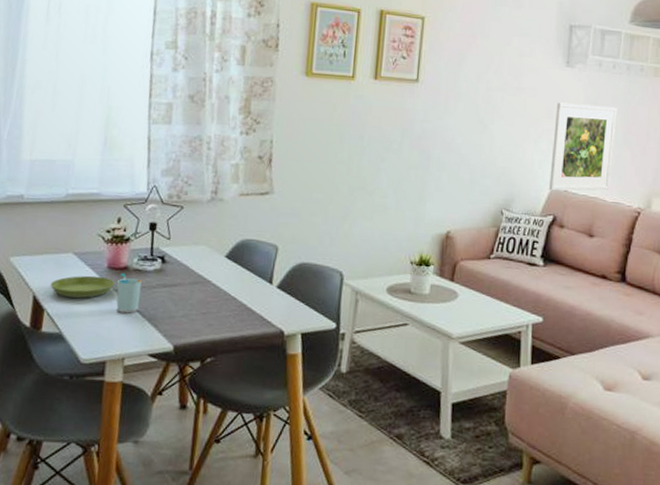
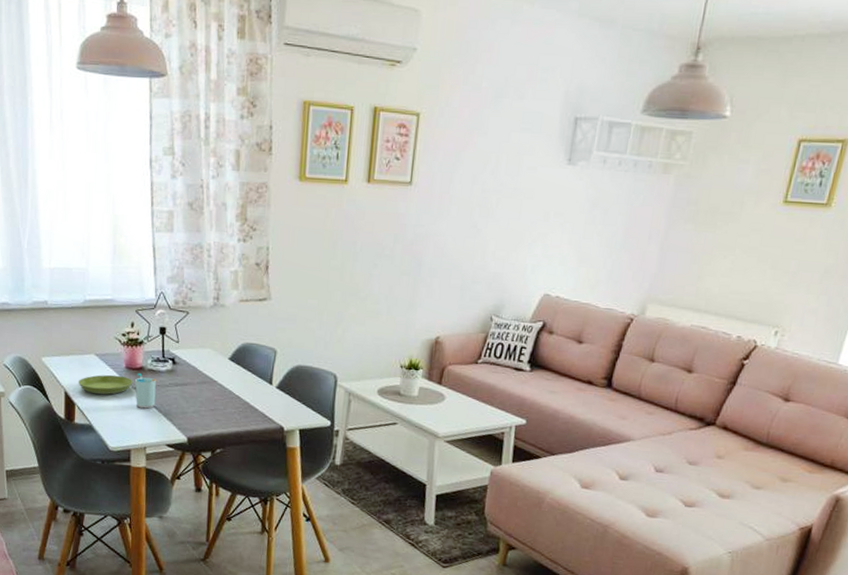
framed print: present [549,102,617,191] -> none [540,204,619,297]

